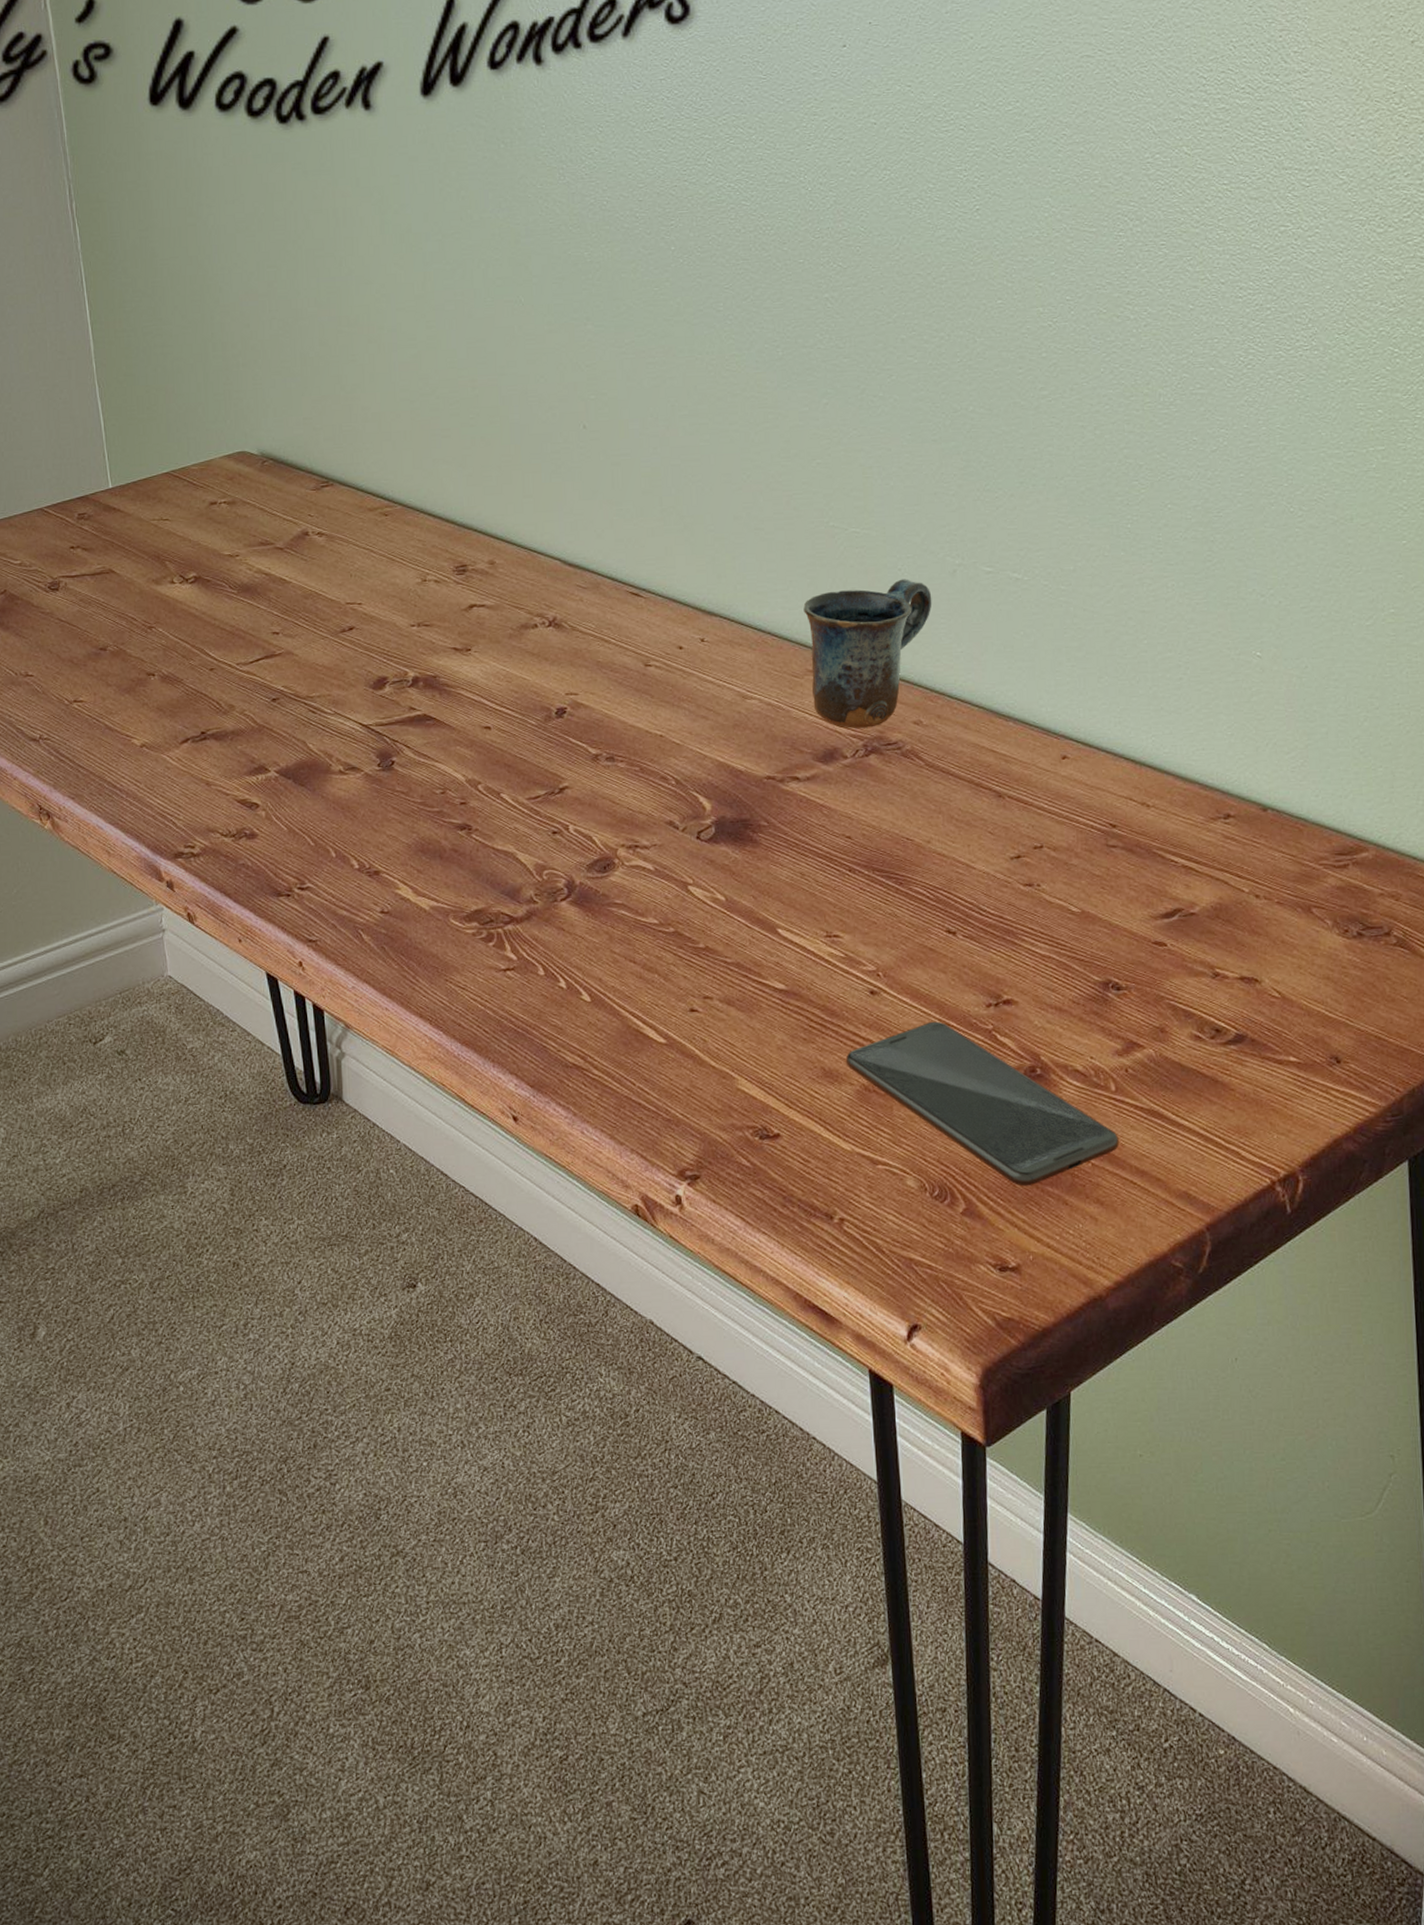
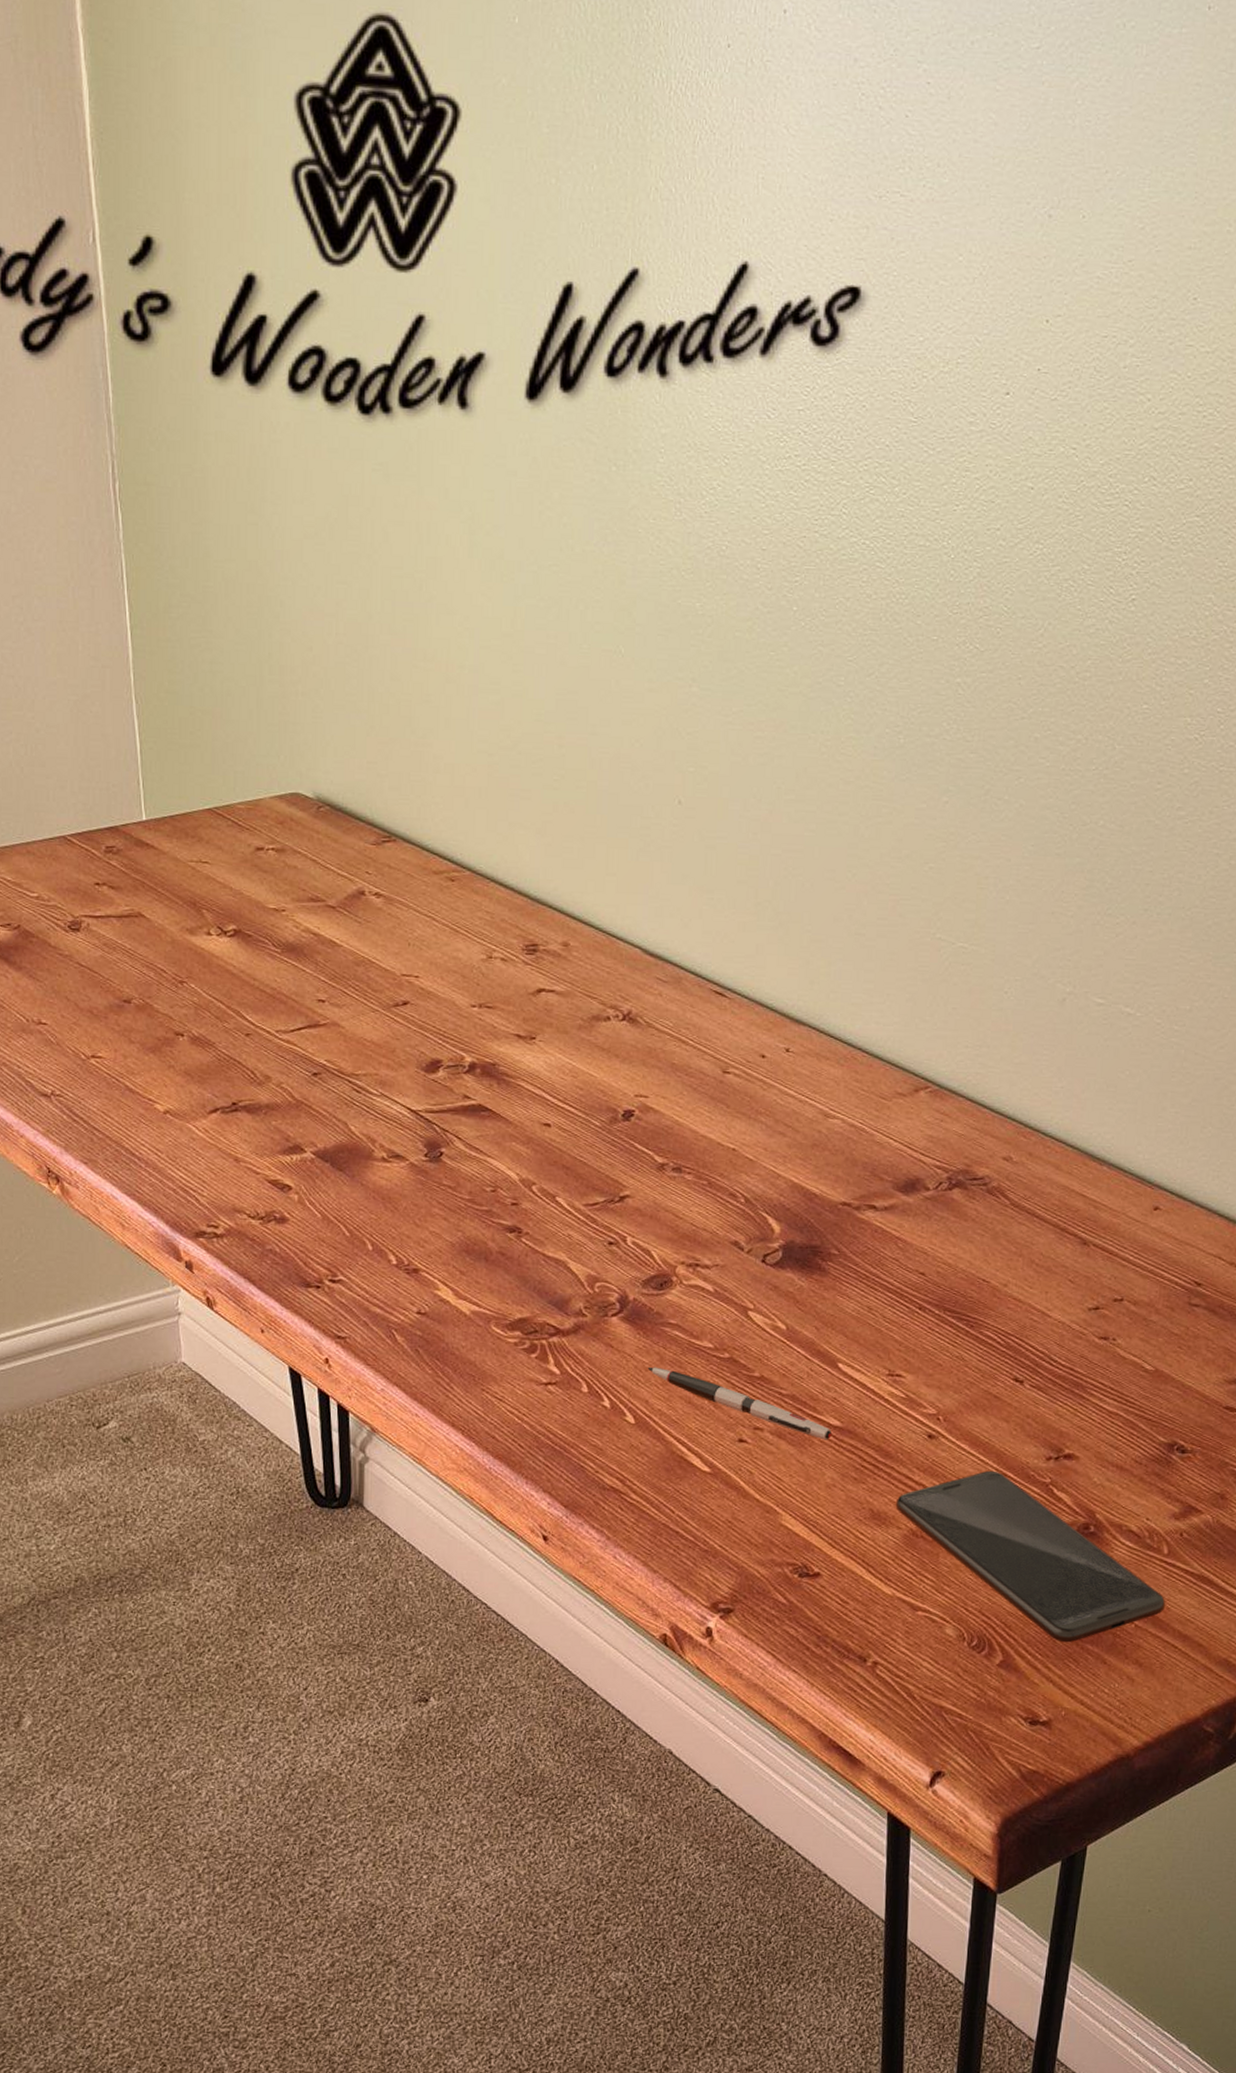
pen: none [598,946,778,1004] -> present [647,1366,832,1440]
mug: present [803,579,932,728] -> none [899,1003,1037,1160]

